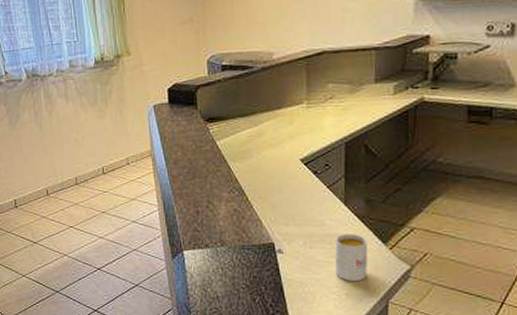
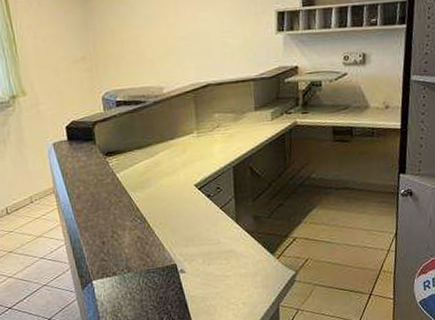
mug: present [335,234,368,282] -> none [230,248,260,292]

